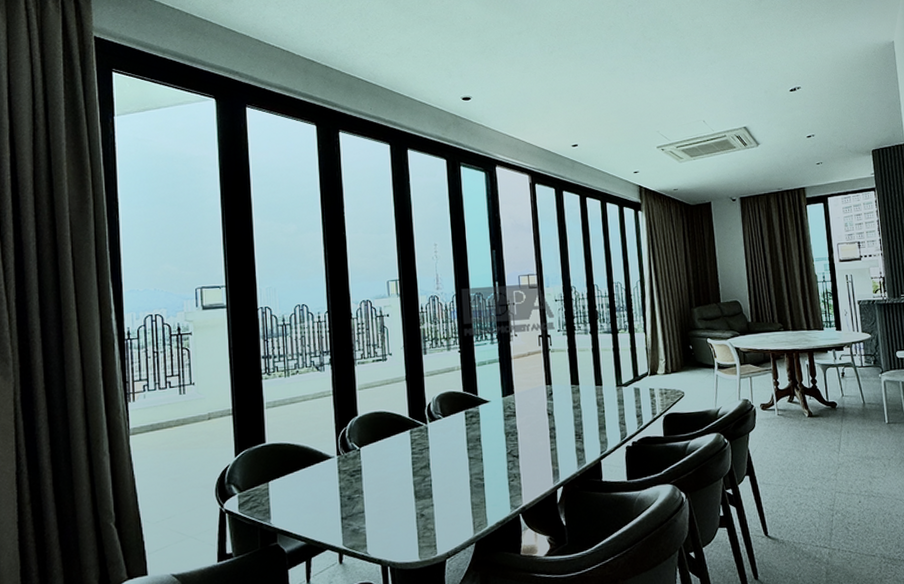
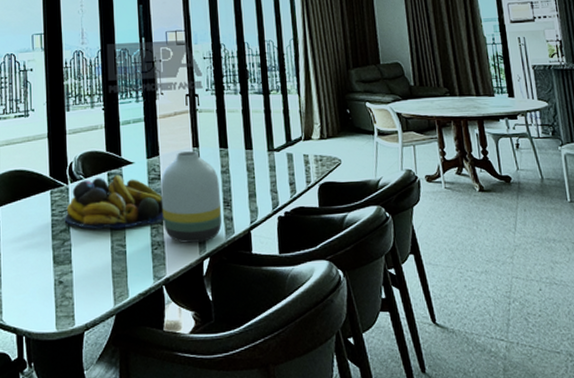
fruit bowl: none [424,413,520,465] -> present [64,174,164,230]
vase: none [515,388,574,474] -> present [160,151,222,243]

